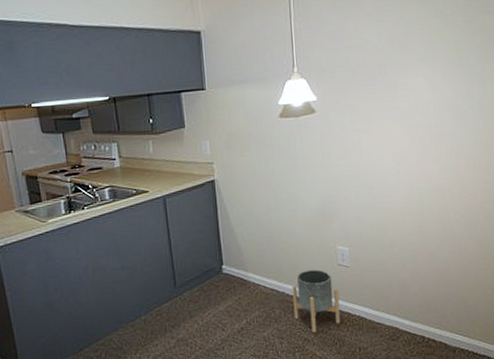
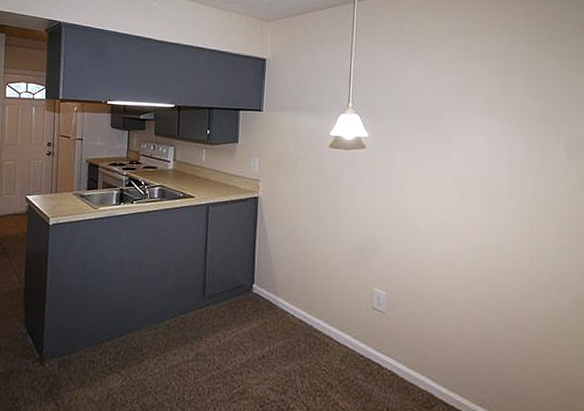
planter: present [292,269,341,333] -> none [319,307,371,379]

